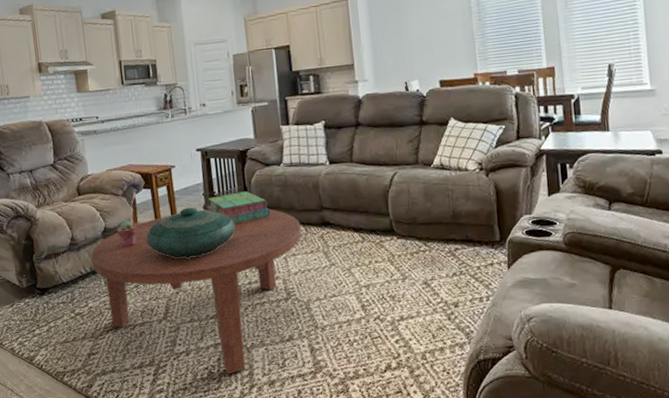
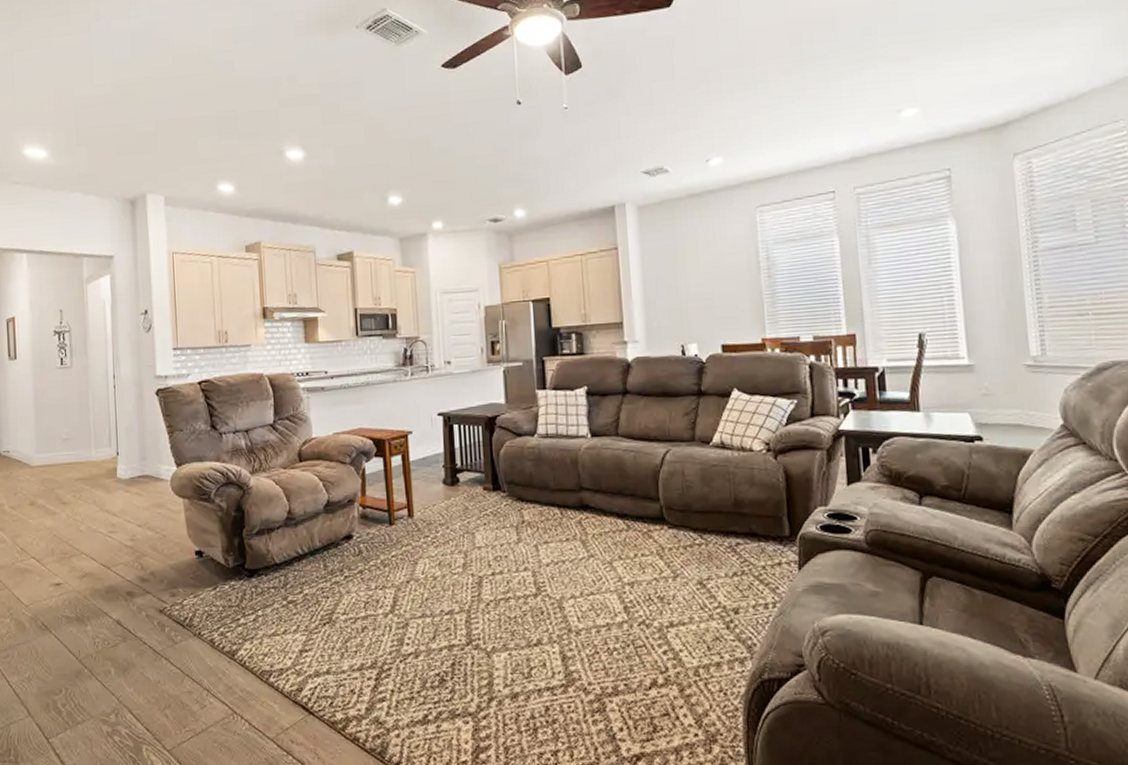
coffee table: present [91,209,302,374] -> none [310,484,557,683]
potted succulent: present [116,220,137,248] -> none [341,493,365,525]
decorative bowl: present [145,207,236,258] -> none [374,481,480,541]
stack of books: present [207,191,271,224] -> none [447,465,521,502]

